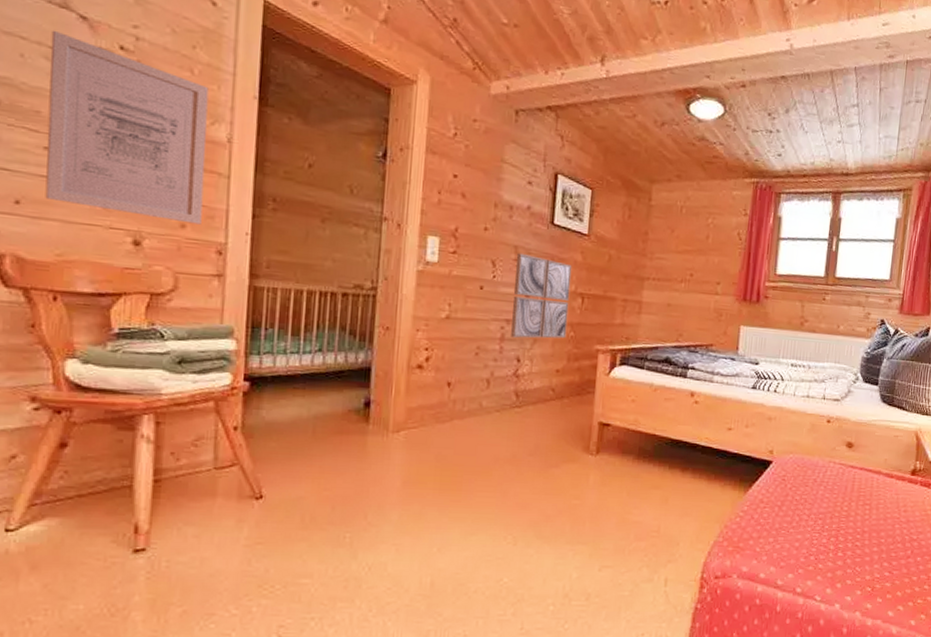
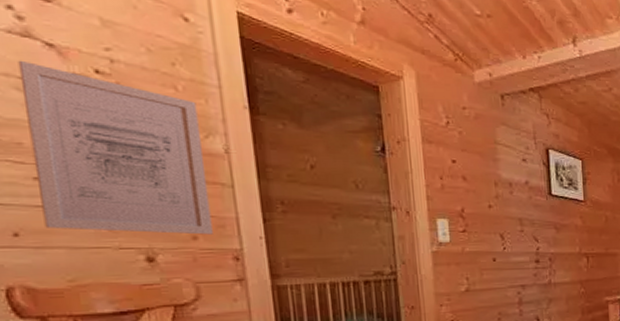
wall art: present [511,253,572,339] -> none [522,224,578,300]

